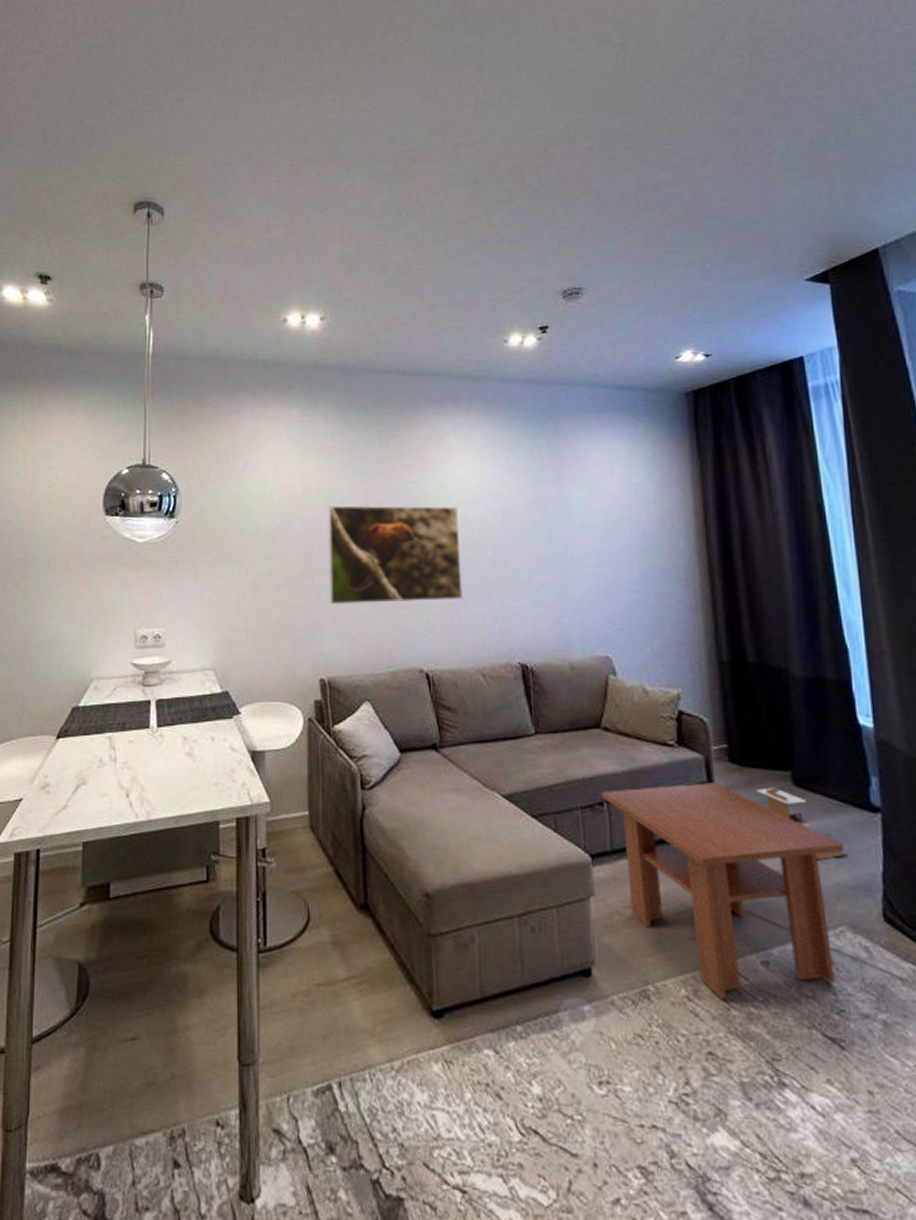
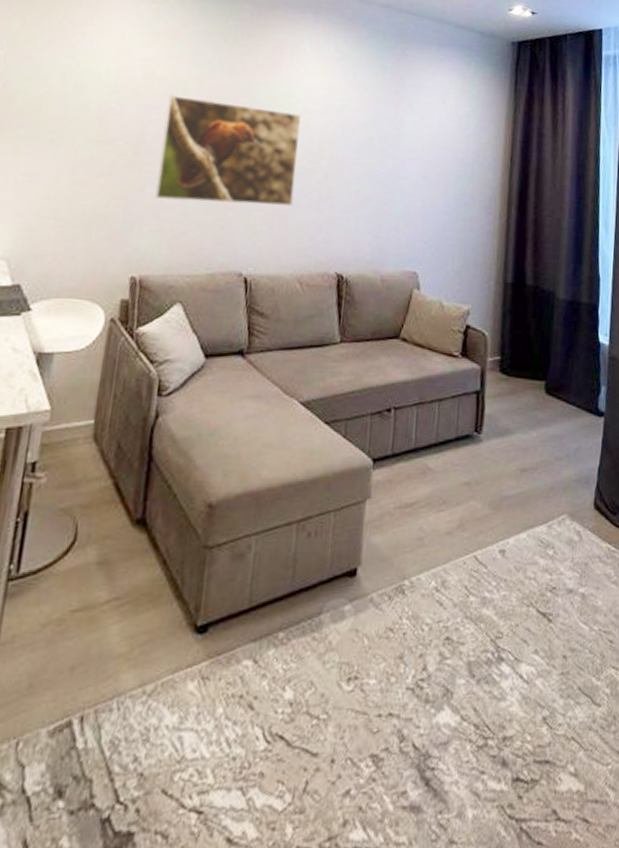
coffee table: present [601,783,845,1000] -> none [390,391,575,588]
side table: present [756,787,847,861] -> none [517,395,576,459]

